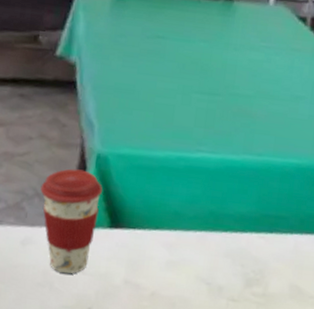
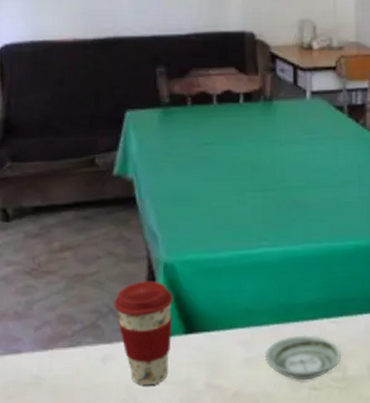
saucer: none [188,245,265,291] -> present [265,335,341,381]

